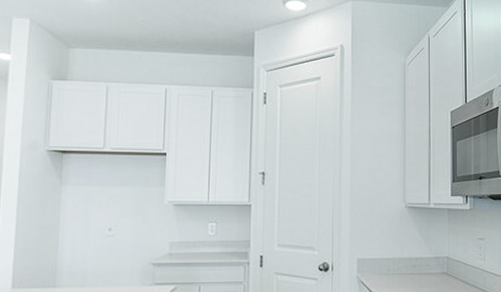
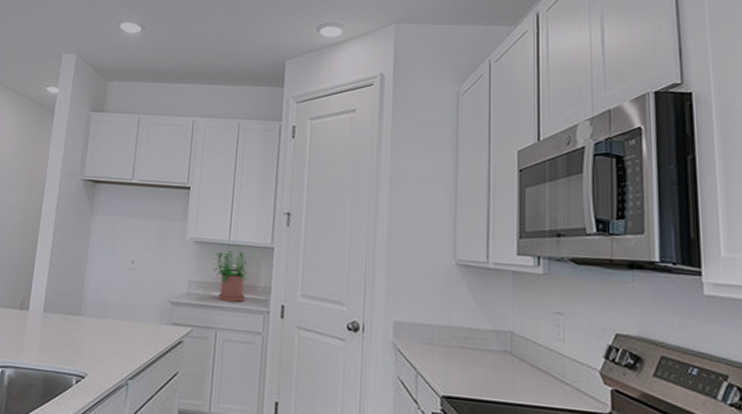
potted plant: none [195,211,227,258] -> present [214,251,247,303]

